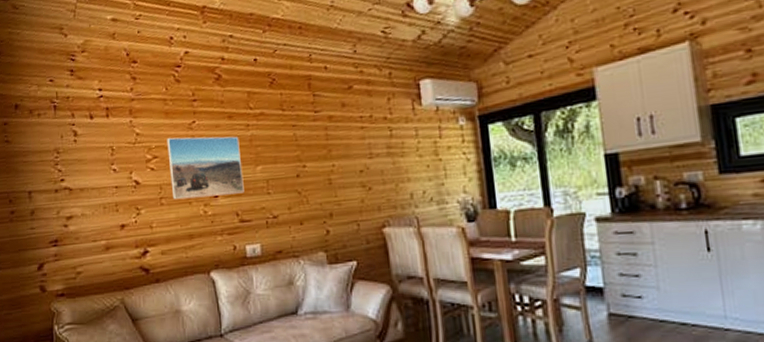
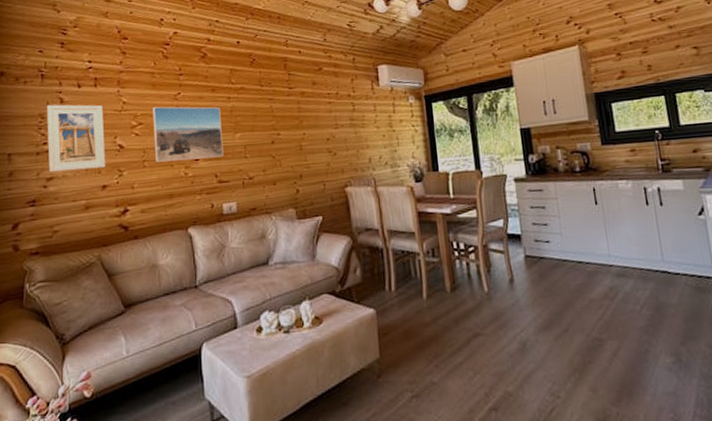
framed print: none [62,137,123,211] -> present [47,104,106,173]

